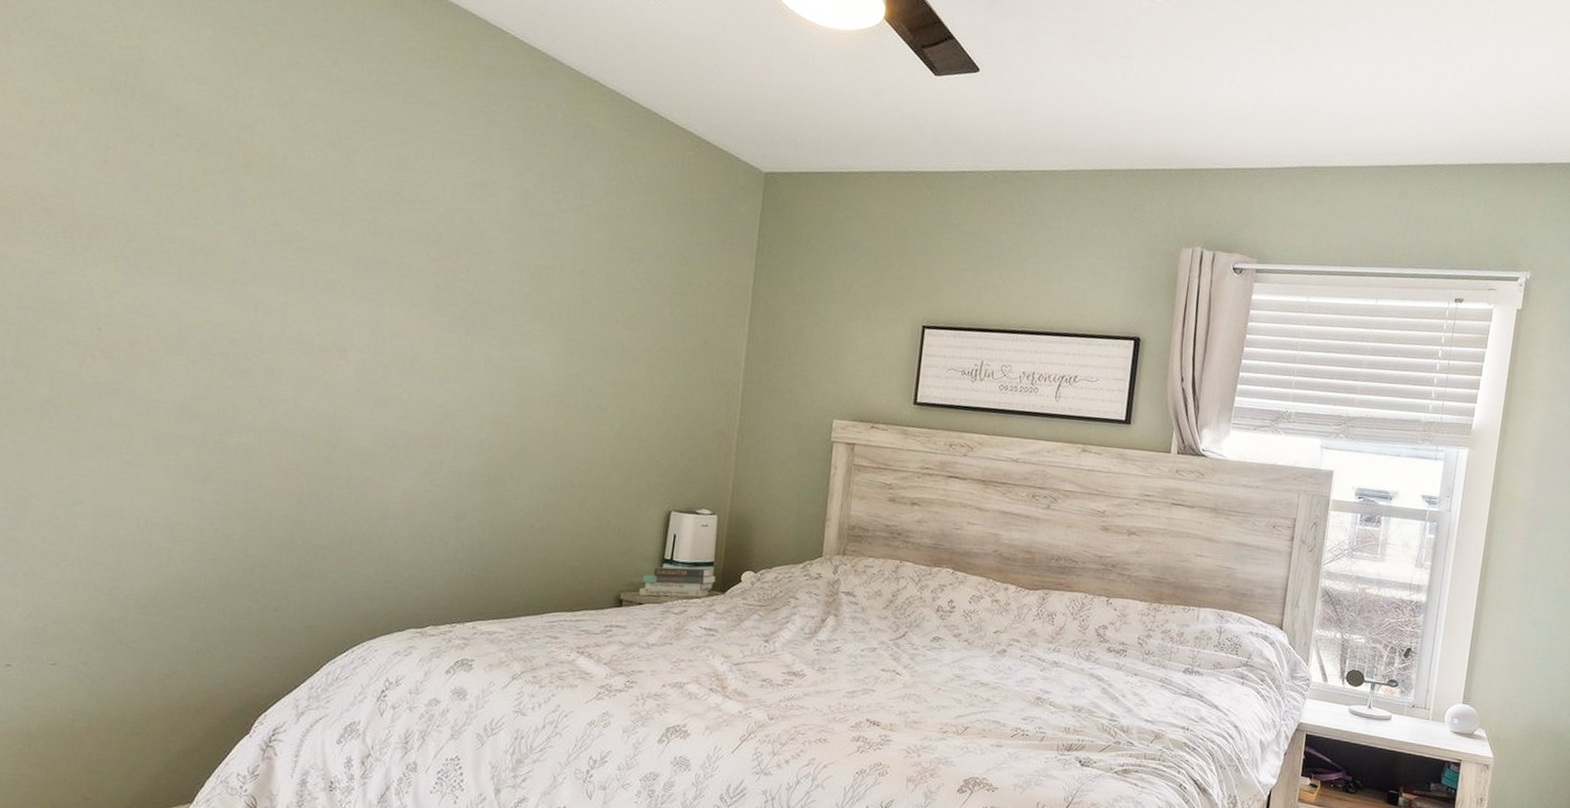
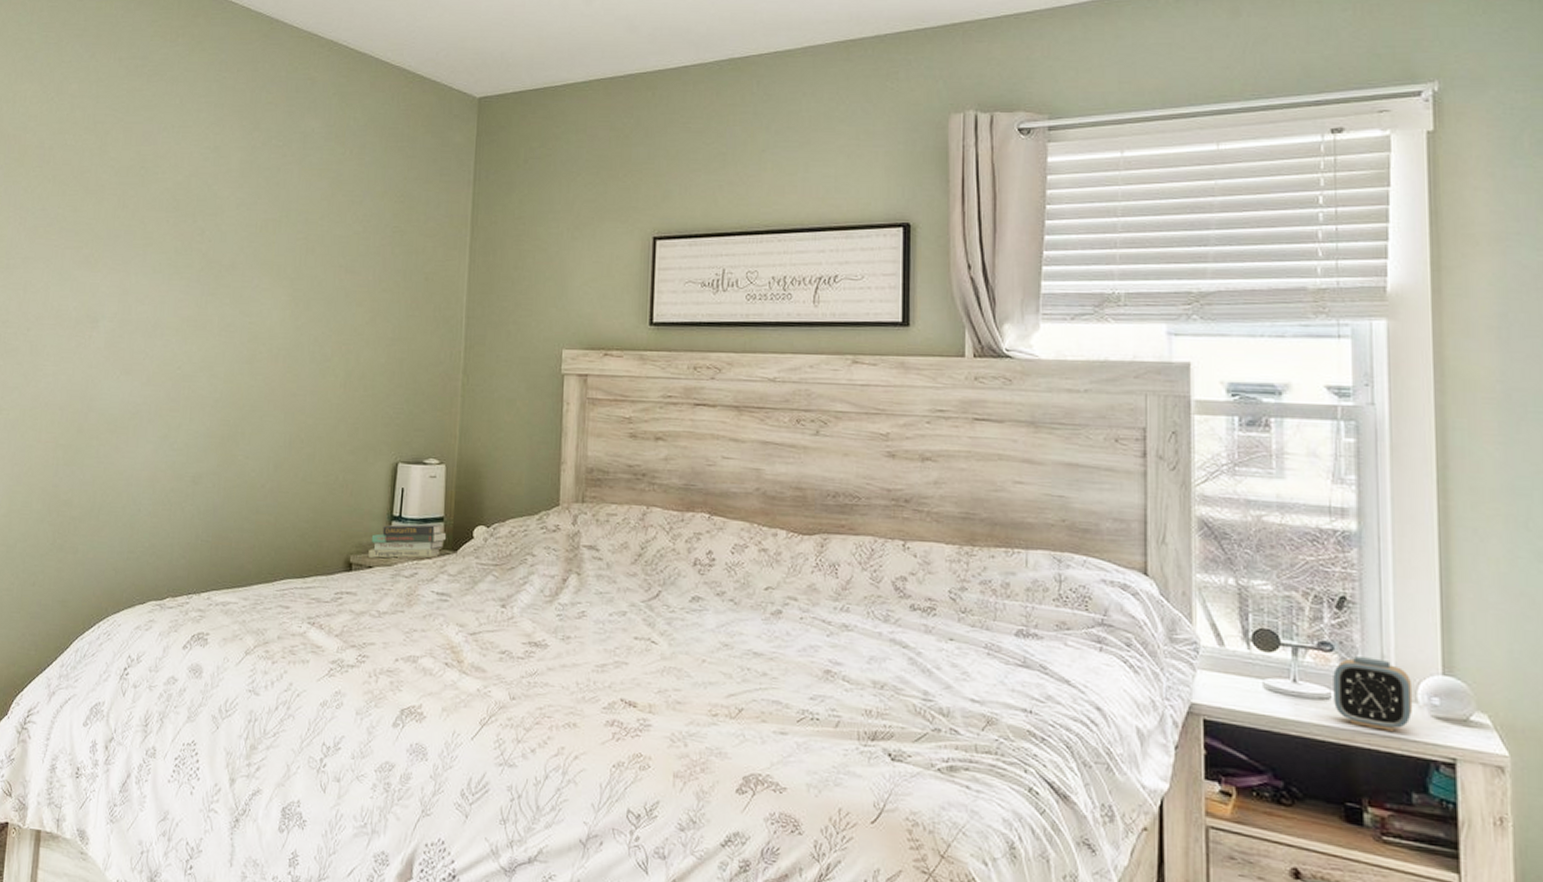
alarm clock: none [1392,690,1443,742] -> present [1333,656,1413,731]

